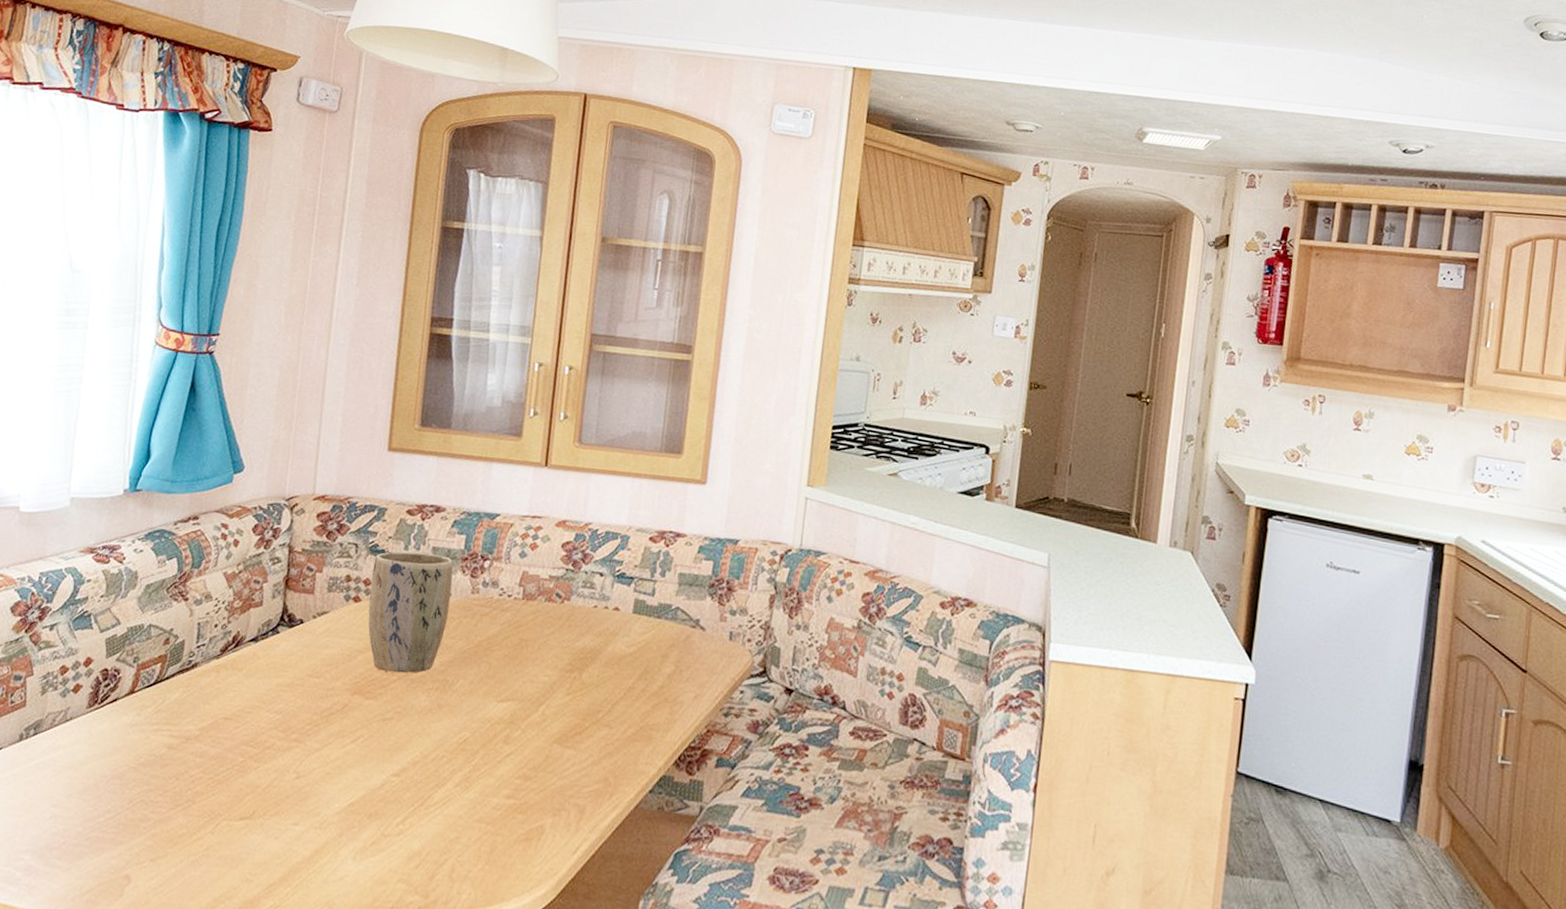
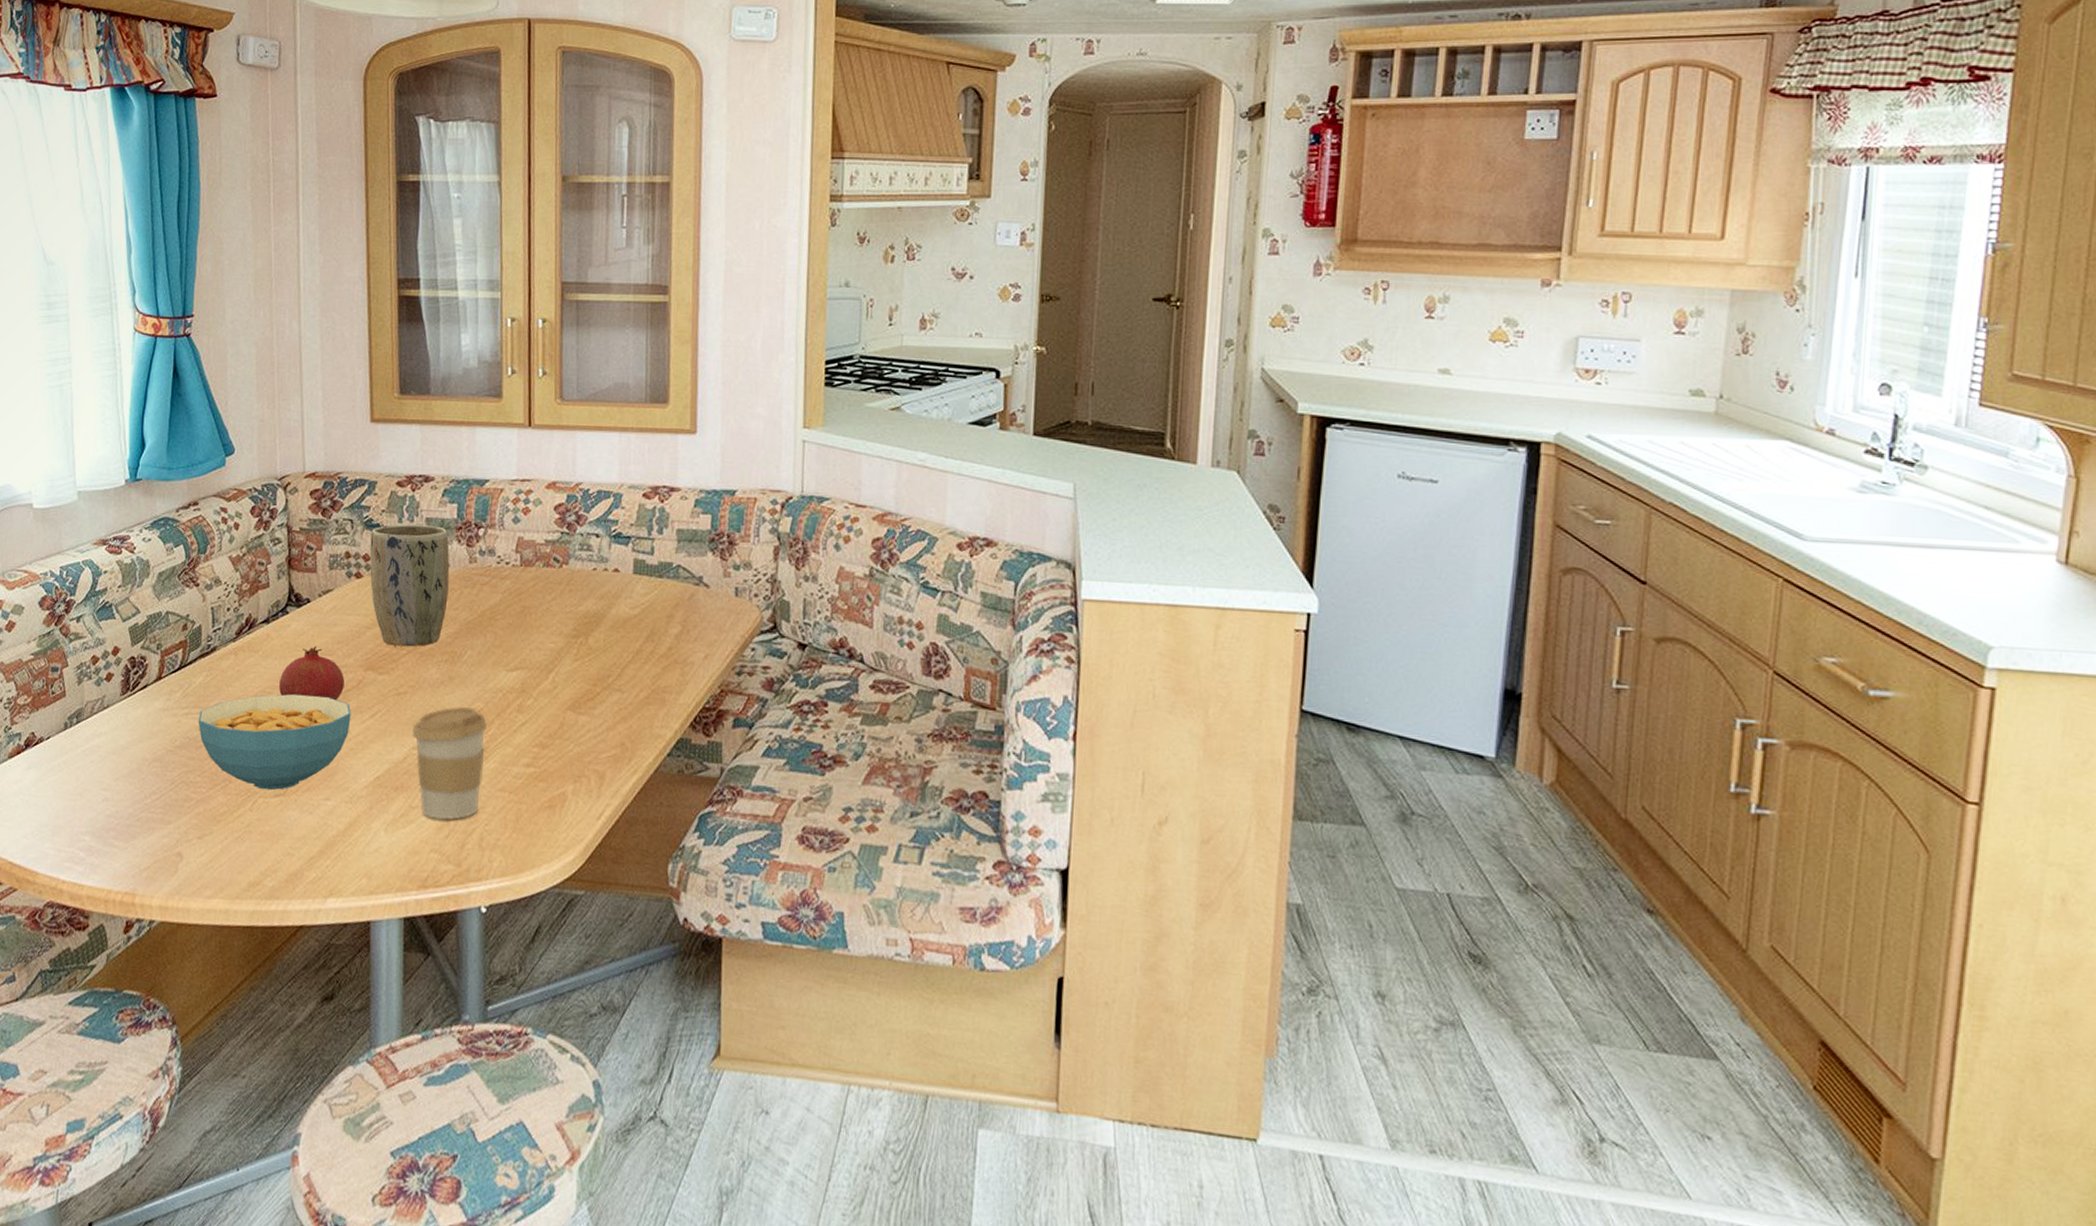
cereal bowl: none [167,714,333,813] -> present [198,694,351,791]
fruit: none [259,666,330,724] -> present [279,645,345,701]
coffee cup: none [392,735,471,850] -> present [412,707,487,820]

